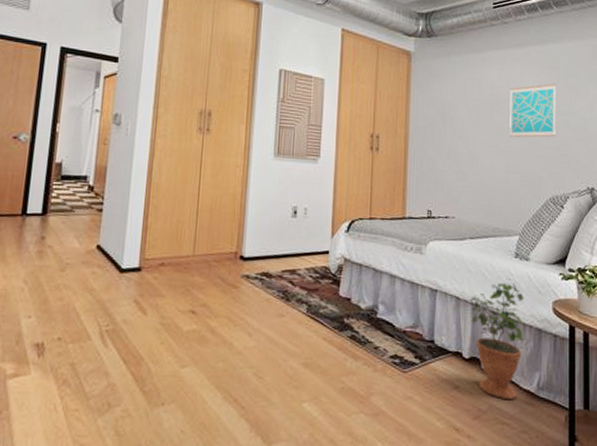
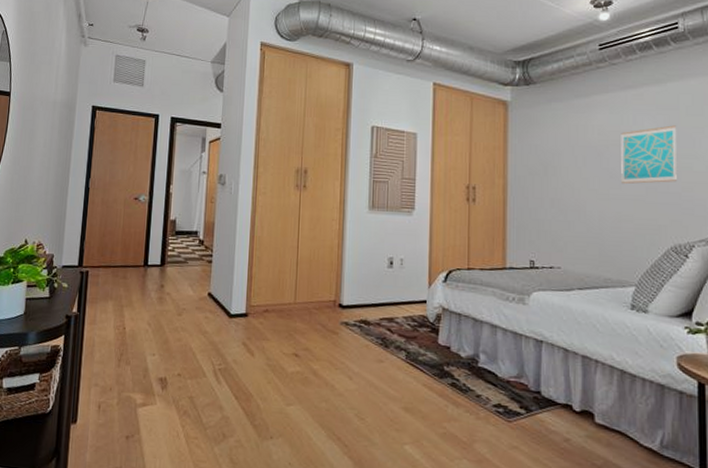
potted plant: present [469,278,525,400] -> none [578,331,643,457]

